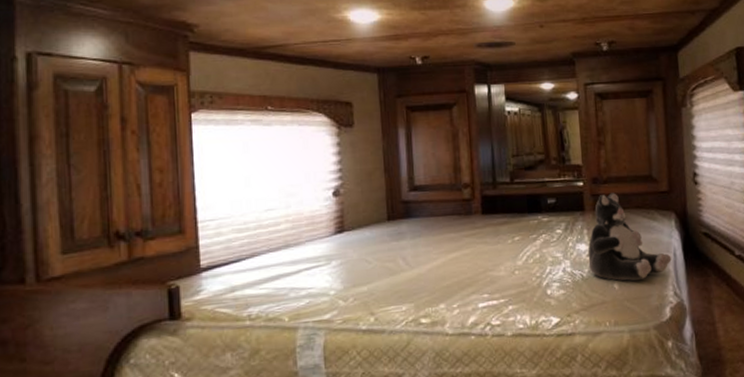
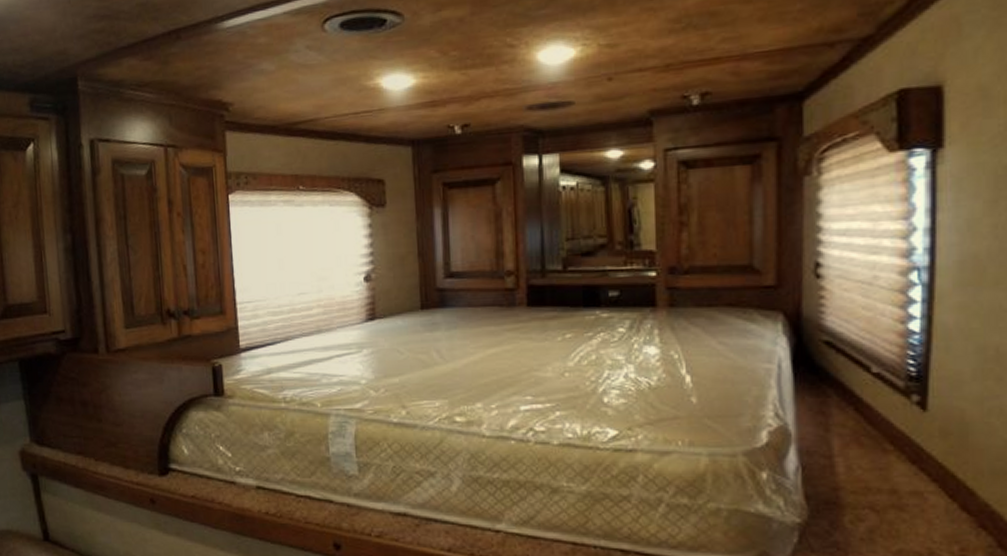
plush toy: present [588,193,672,281] -> none [658,286,774,394]

